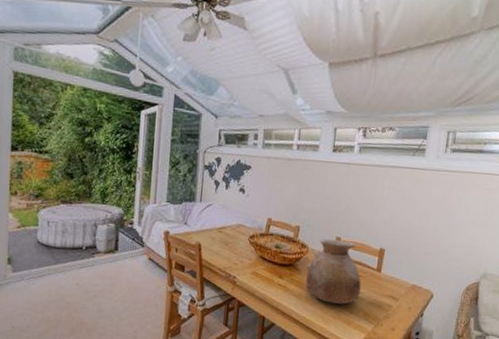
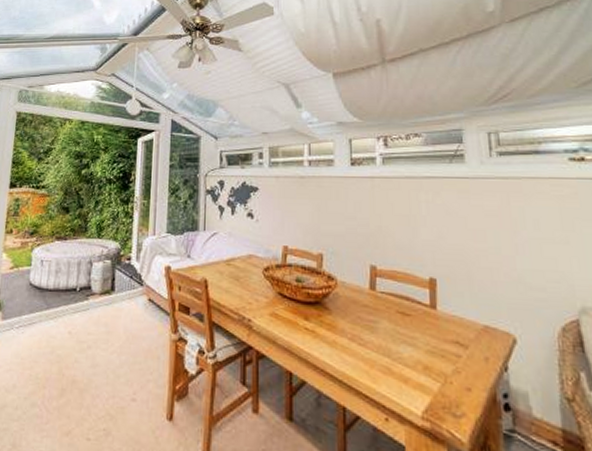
vase: present [305,239,361,304] -> none [337,268,414,354]

